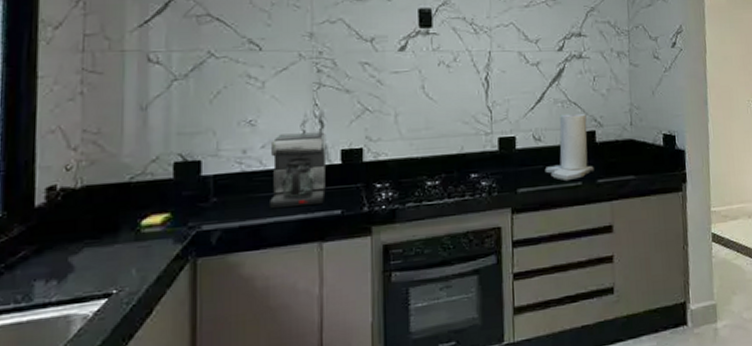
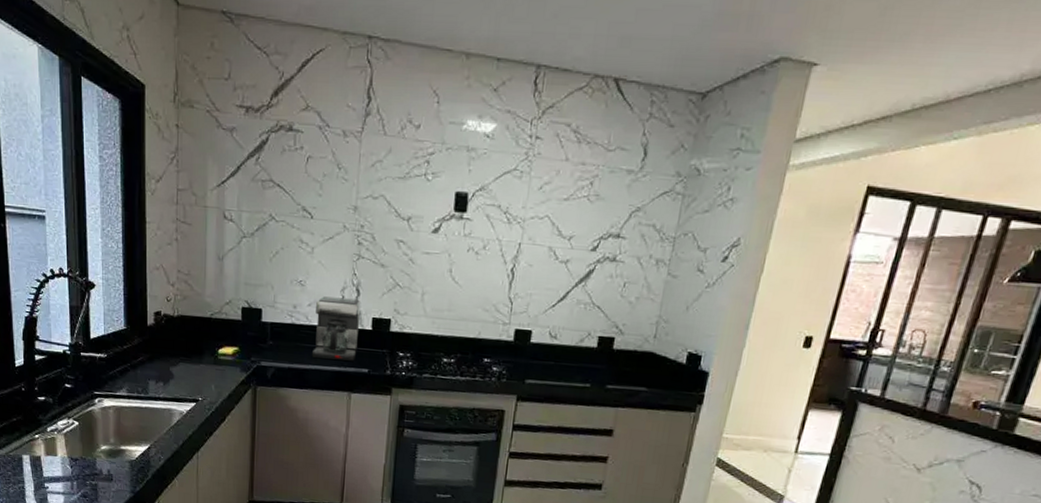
paper towel: present [544,113,594,181] -> none [555,316,608,381]

